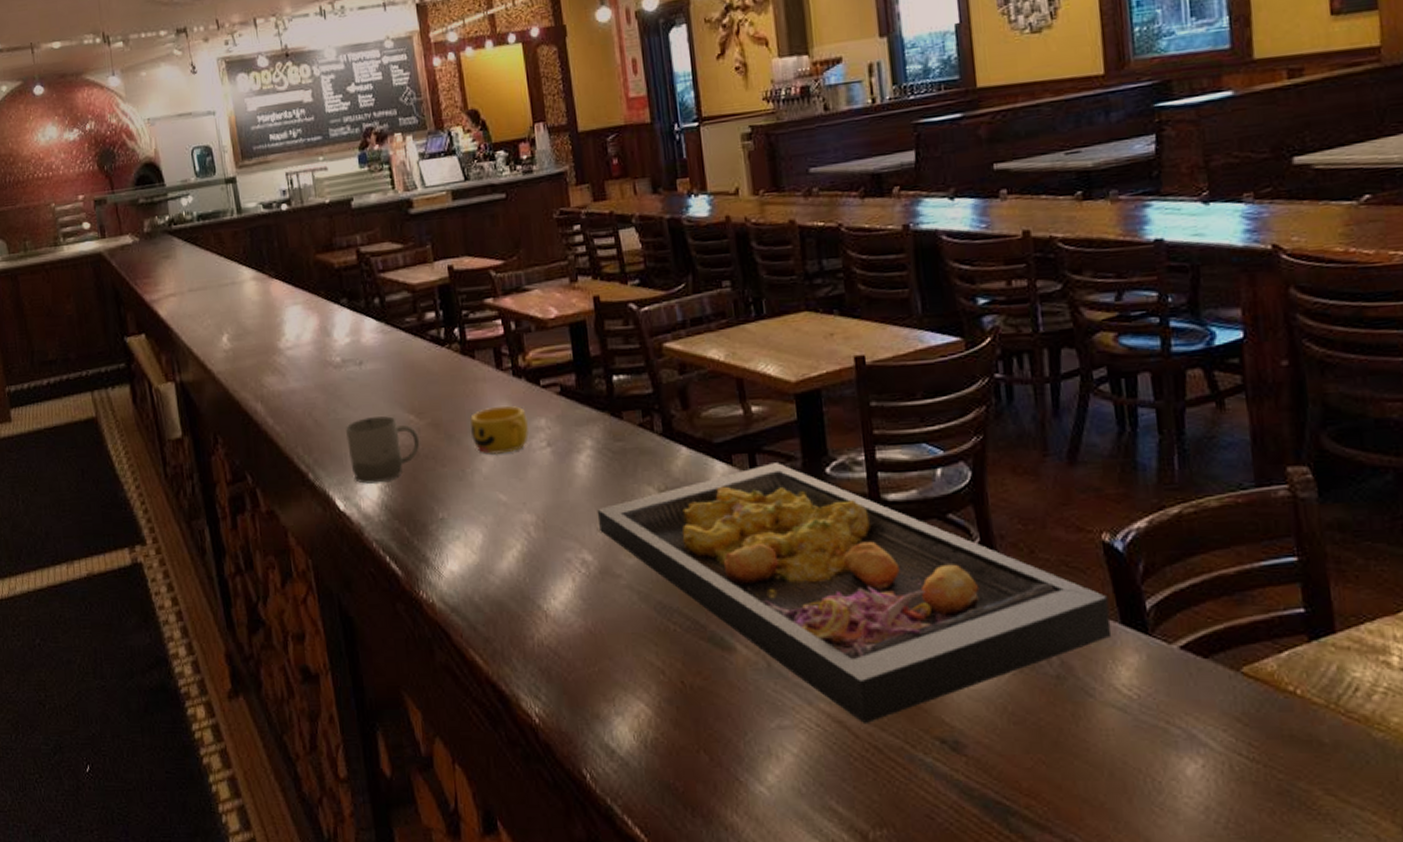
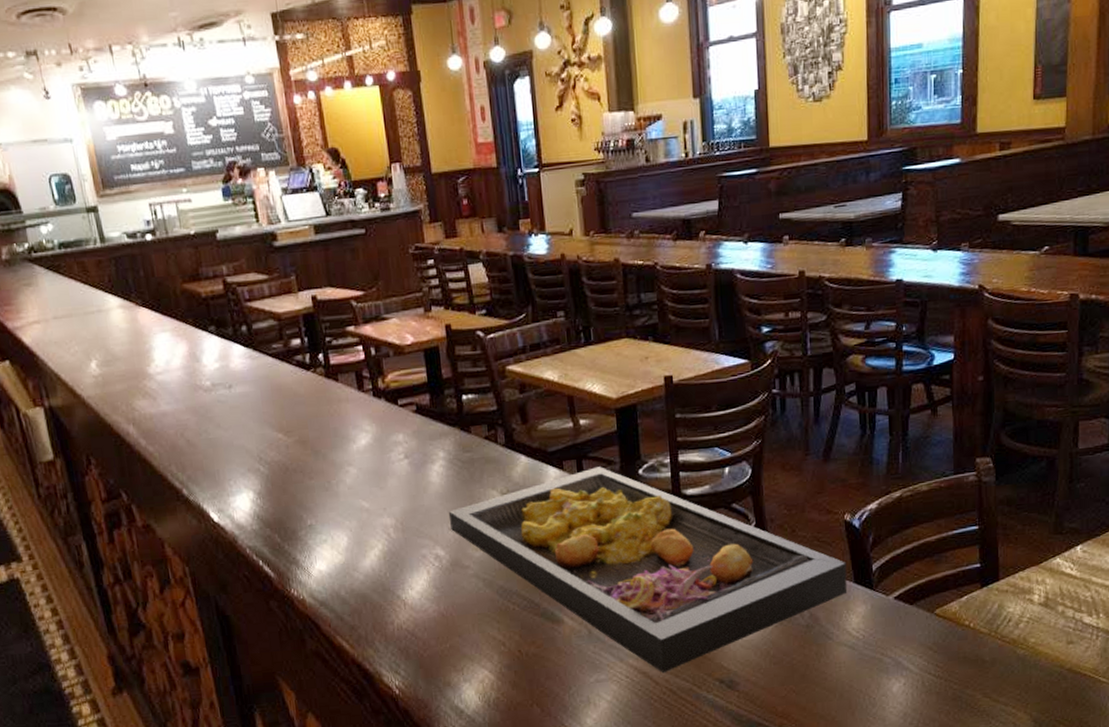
cup: present [346,416,420,484] -> none [217,435,289,497]
cup: present [470,406,529,454] -> none [334,423,388,467]

